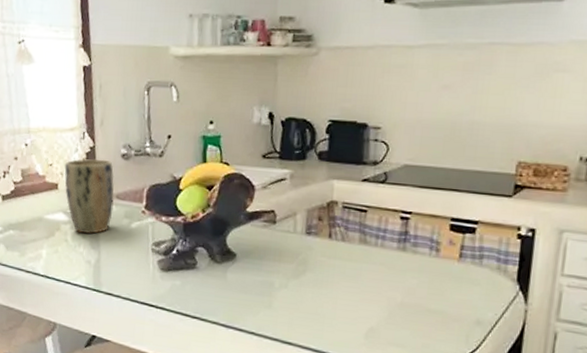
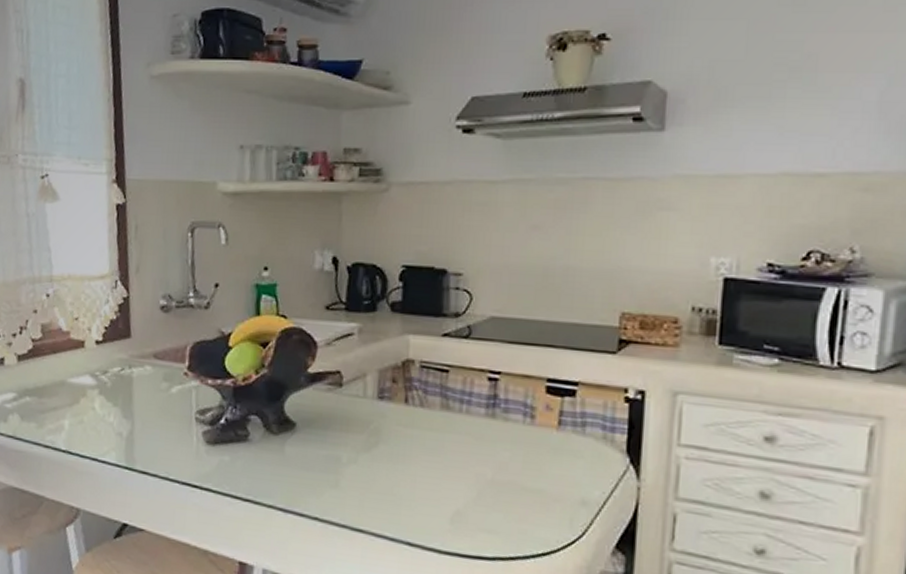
plant pot: present [64,159,114,234] -> none [92,311,152,400]

